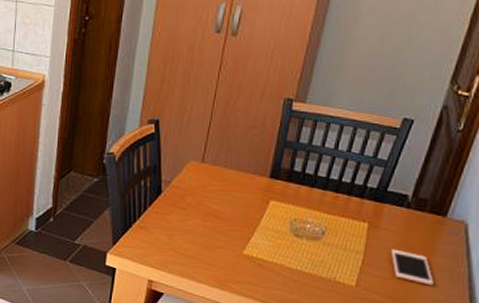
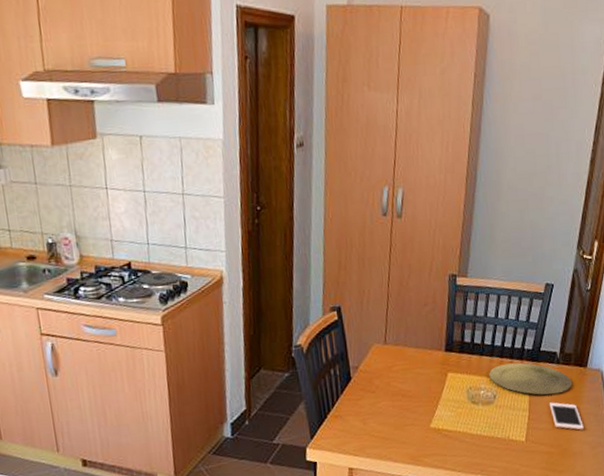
plate: none [319,200,424,241] -> present [489,362,572,395]

